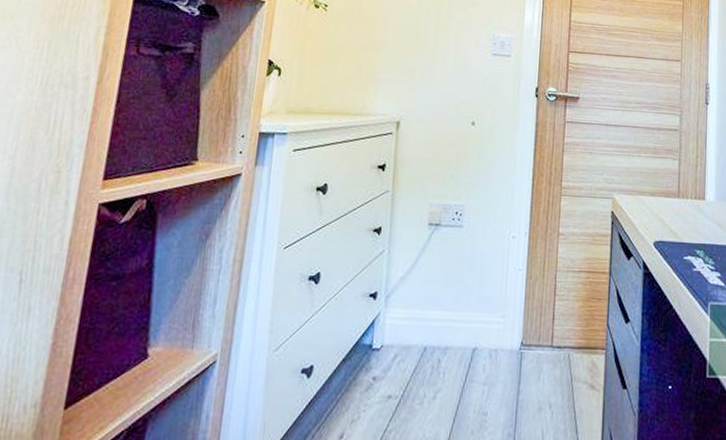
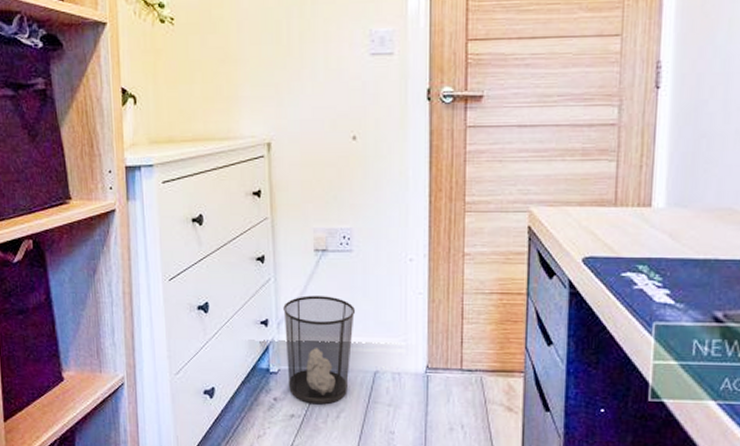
waste bin: none [389,268,460,384] -> present [283,295,355,405]

